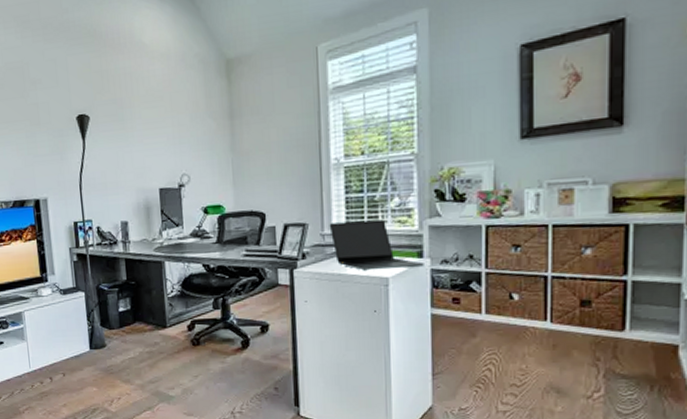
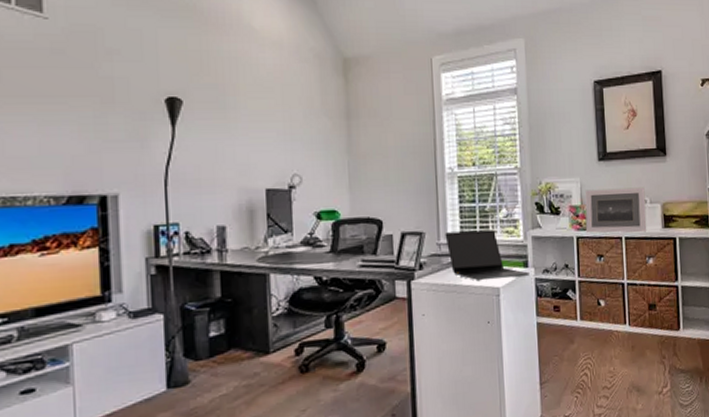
picture frame: none [498,165,586,222] -> present [584,187,647,234]

